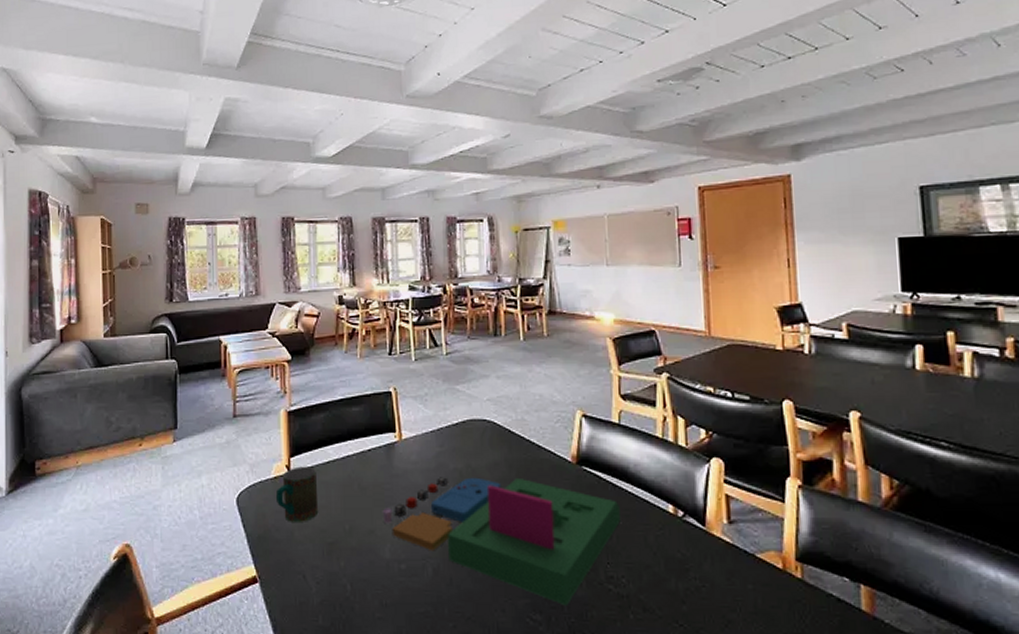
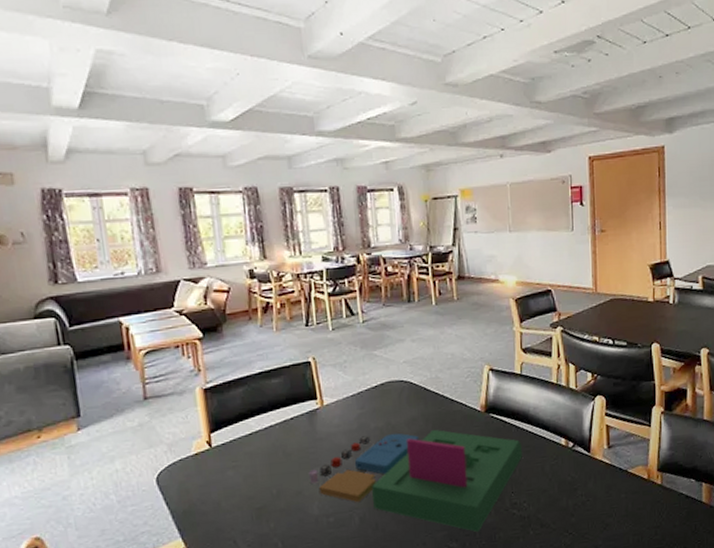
mug: present [275,466,319,522] -> none [198,439,245,494]

